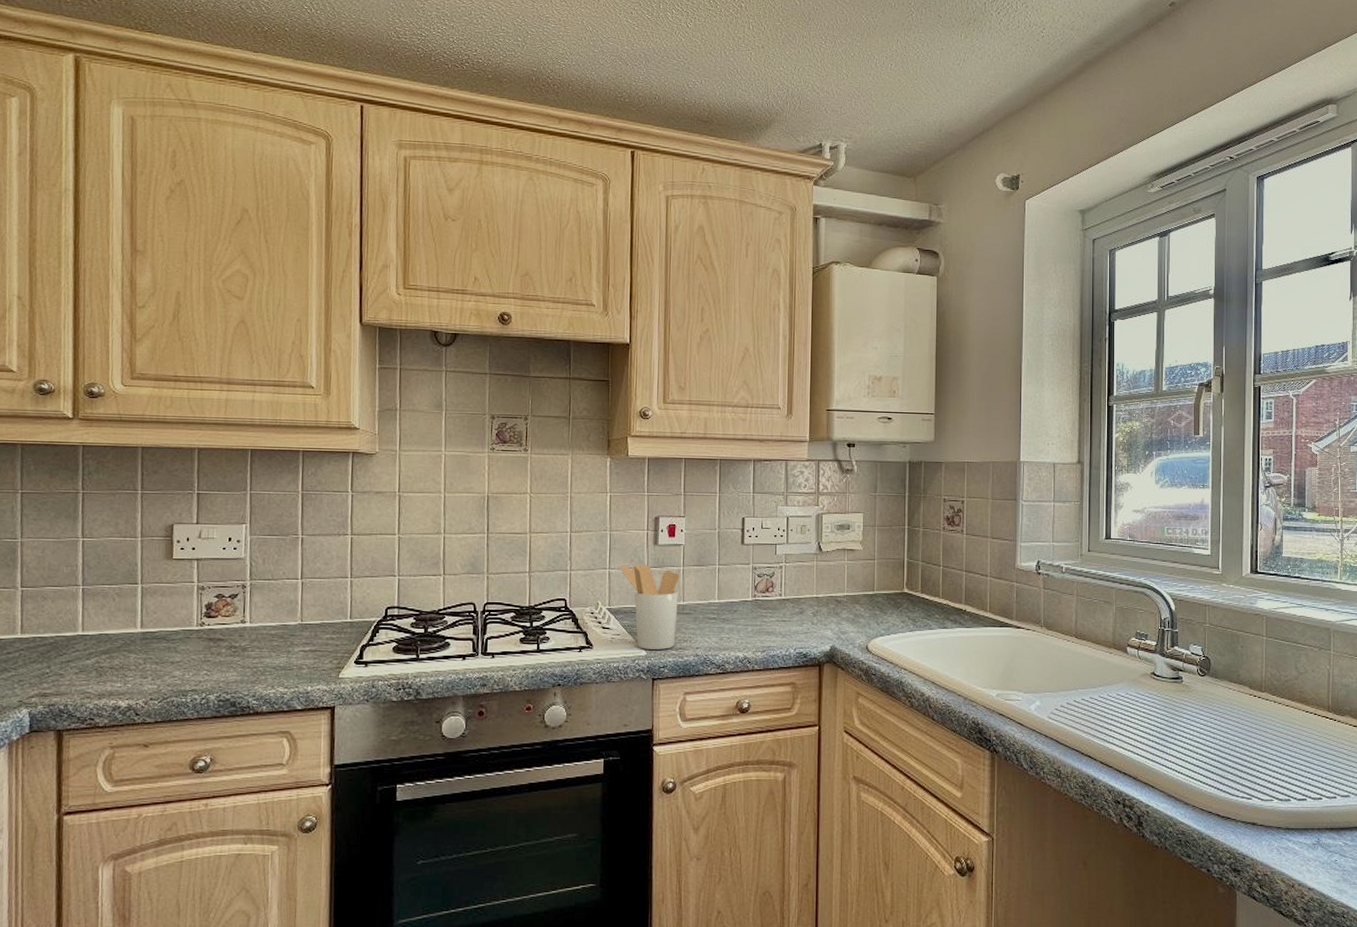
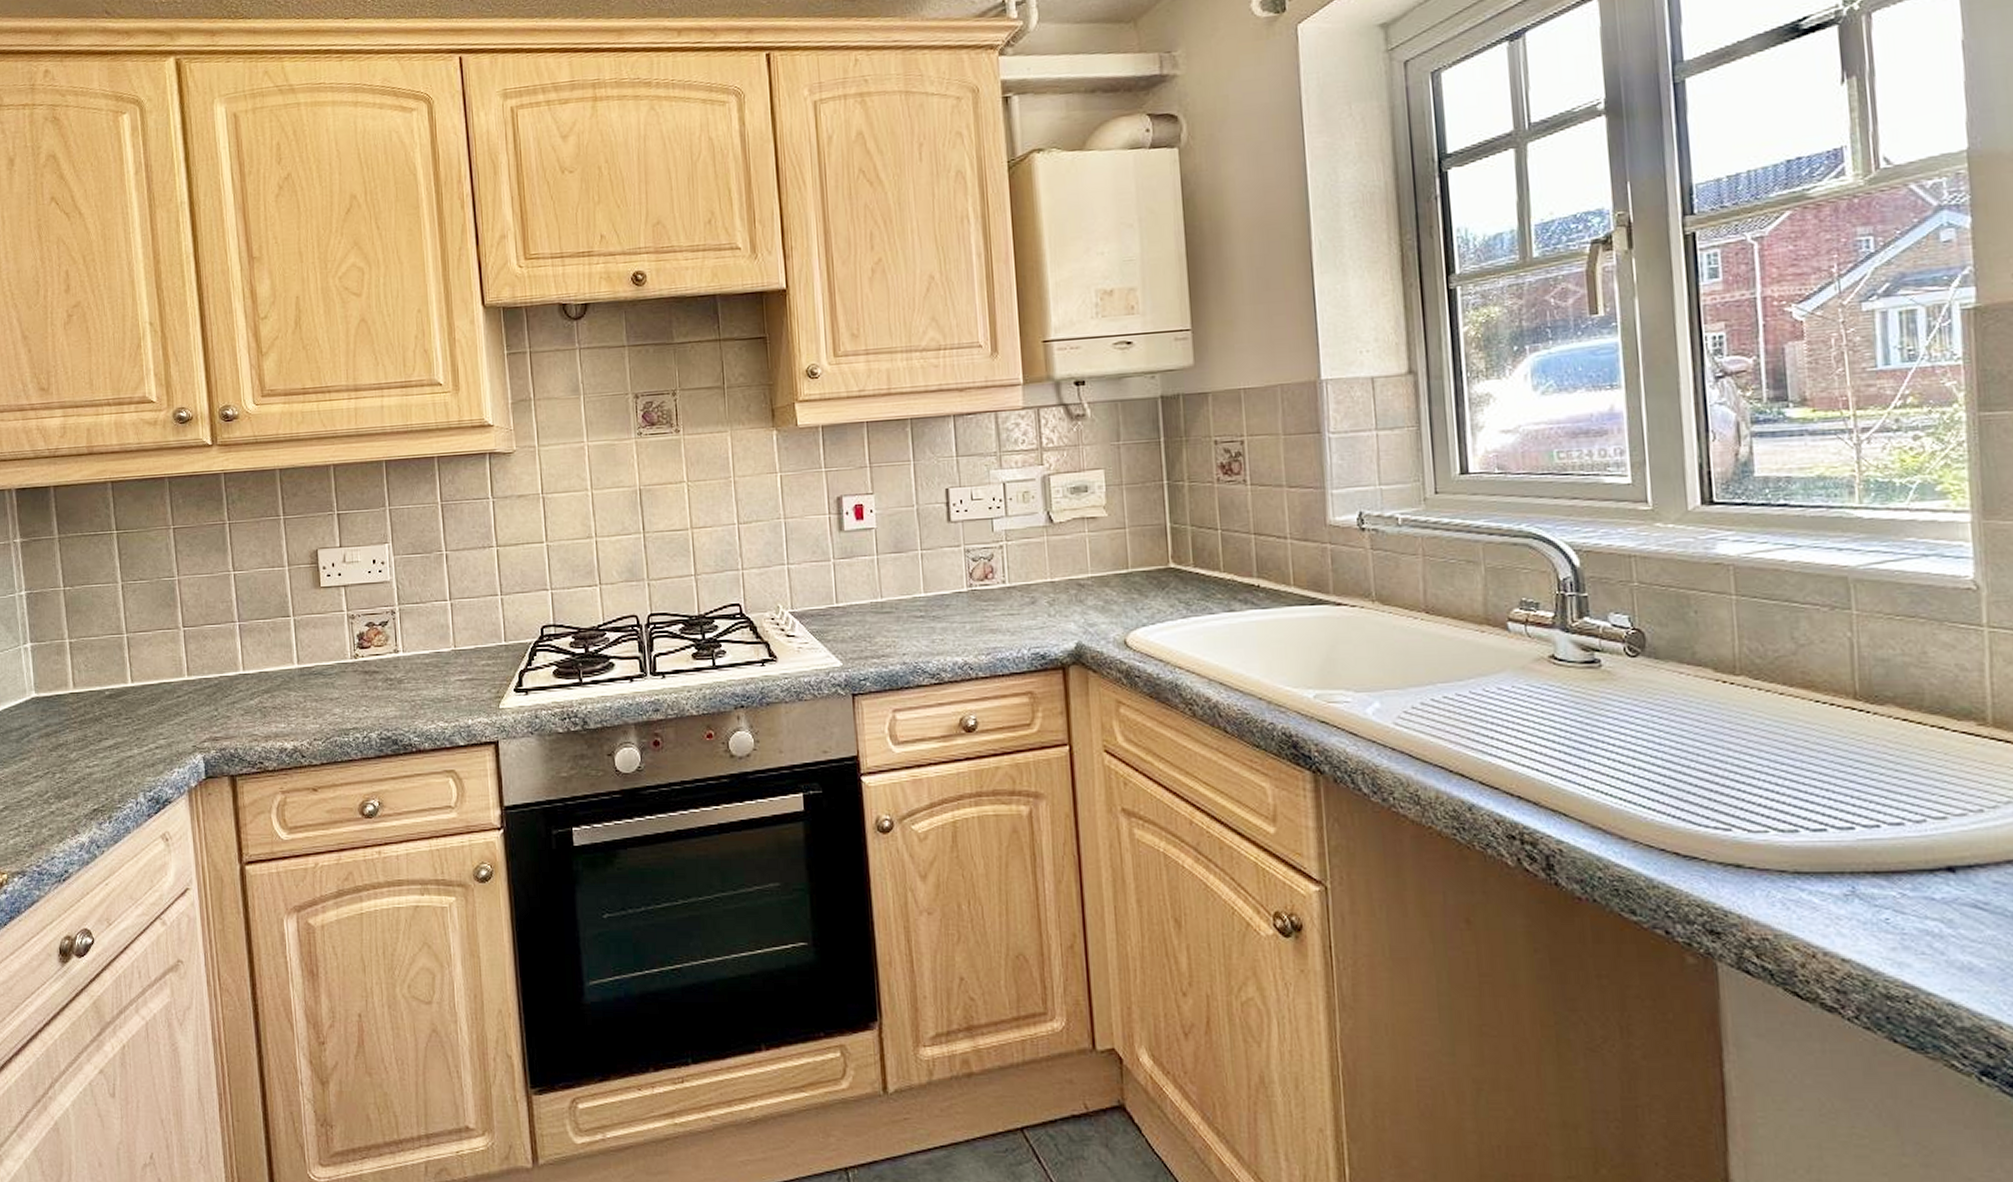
utensil holder: present [621,564,680,650] -> none [802,555,877,659]

